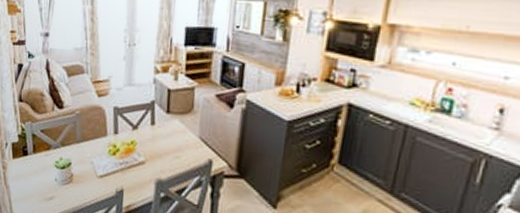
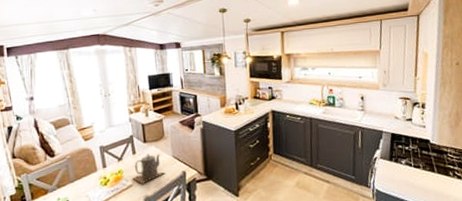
teapot: none [146,128,187,164] -> present [132,154,166,185]

